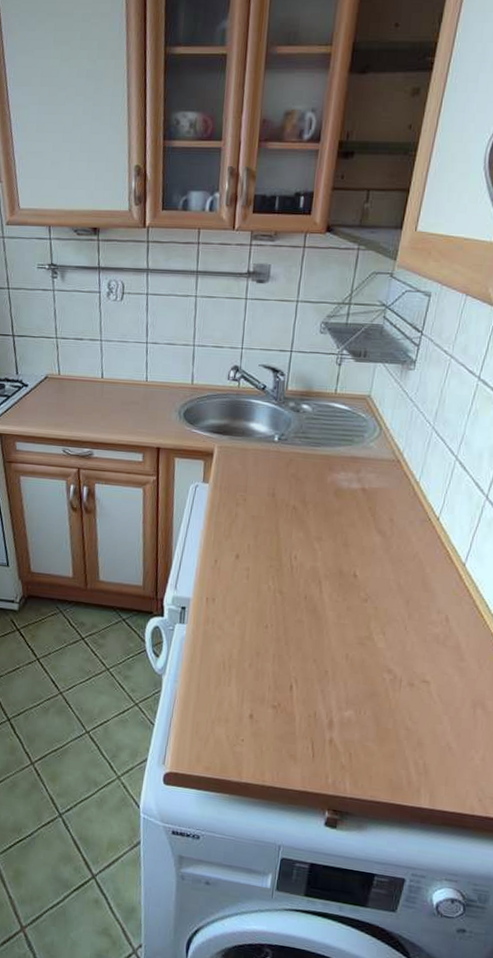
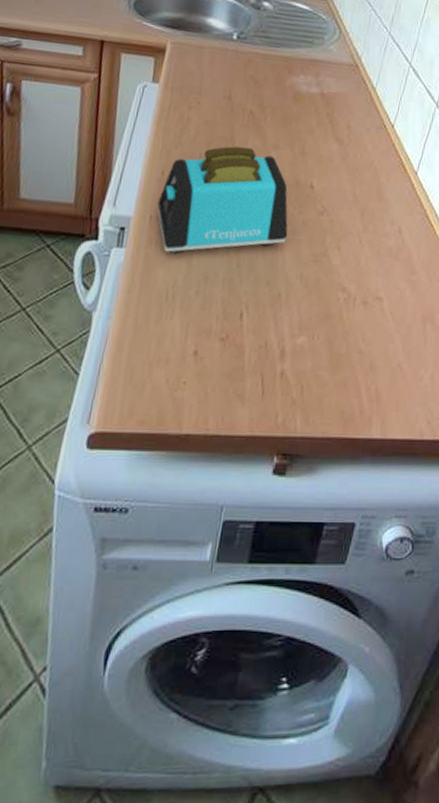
toaster: none [212,538,333,632] -> present [157,146,288,255]

